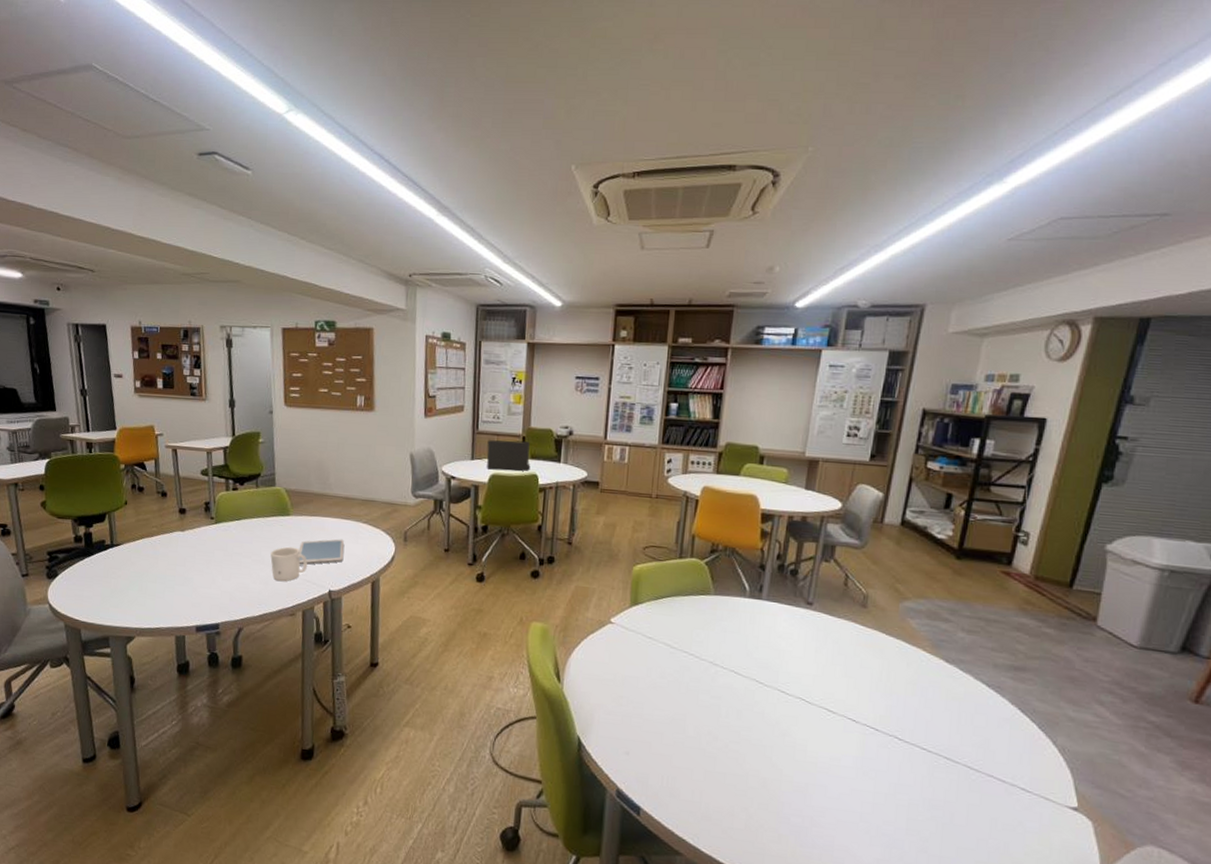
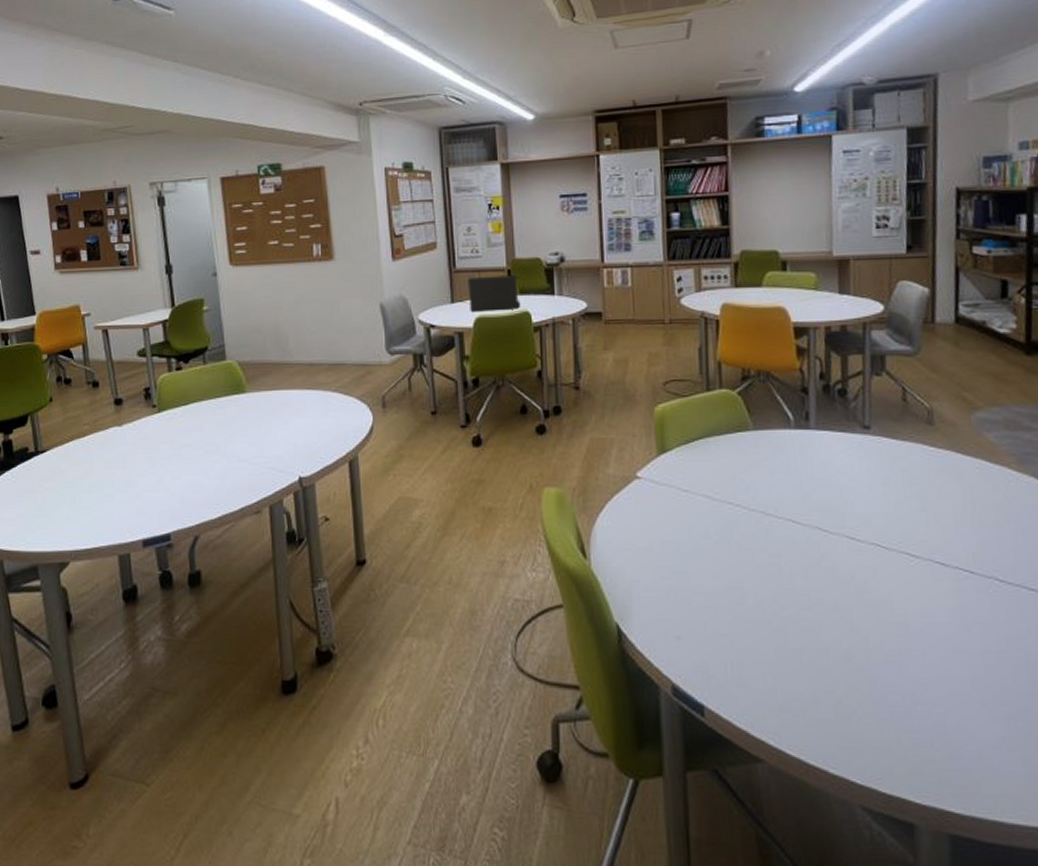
mug: present [270,546,307,581] -> none [226,430,270,472]
tablet: present [298,539,345,565] -> none [259,414,313,451]

